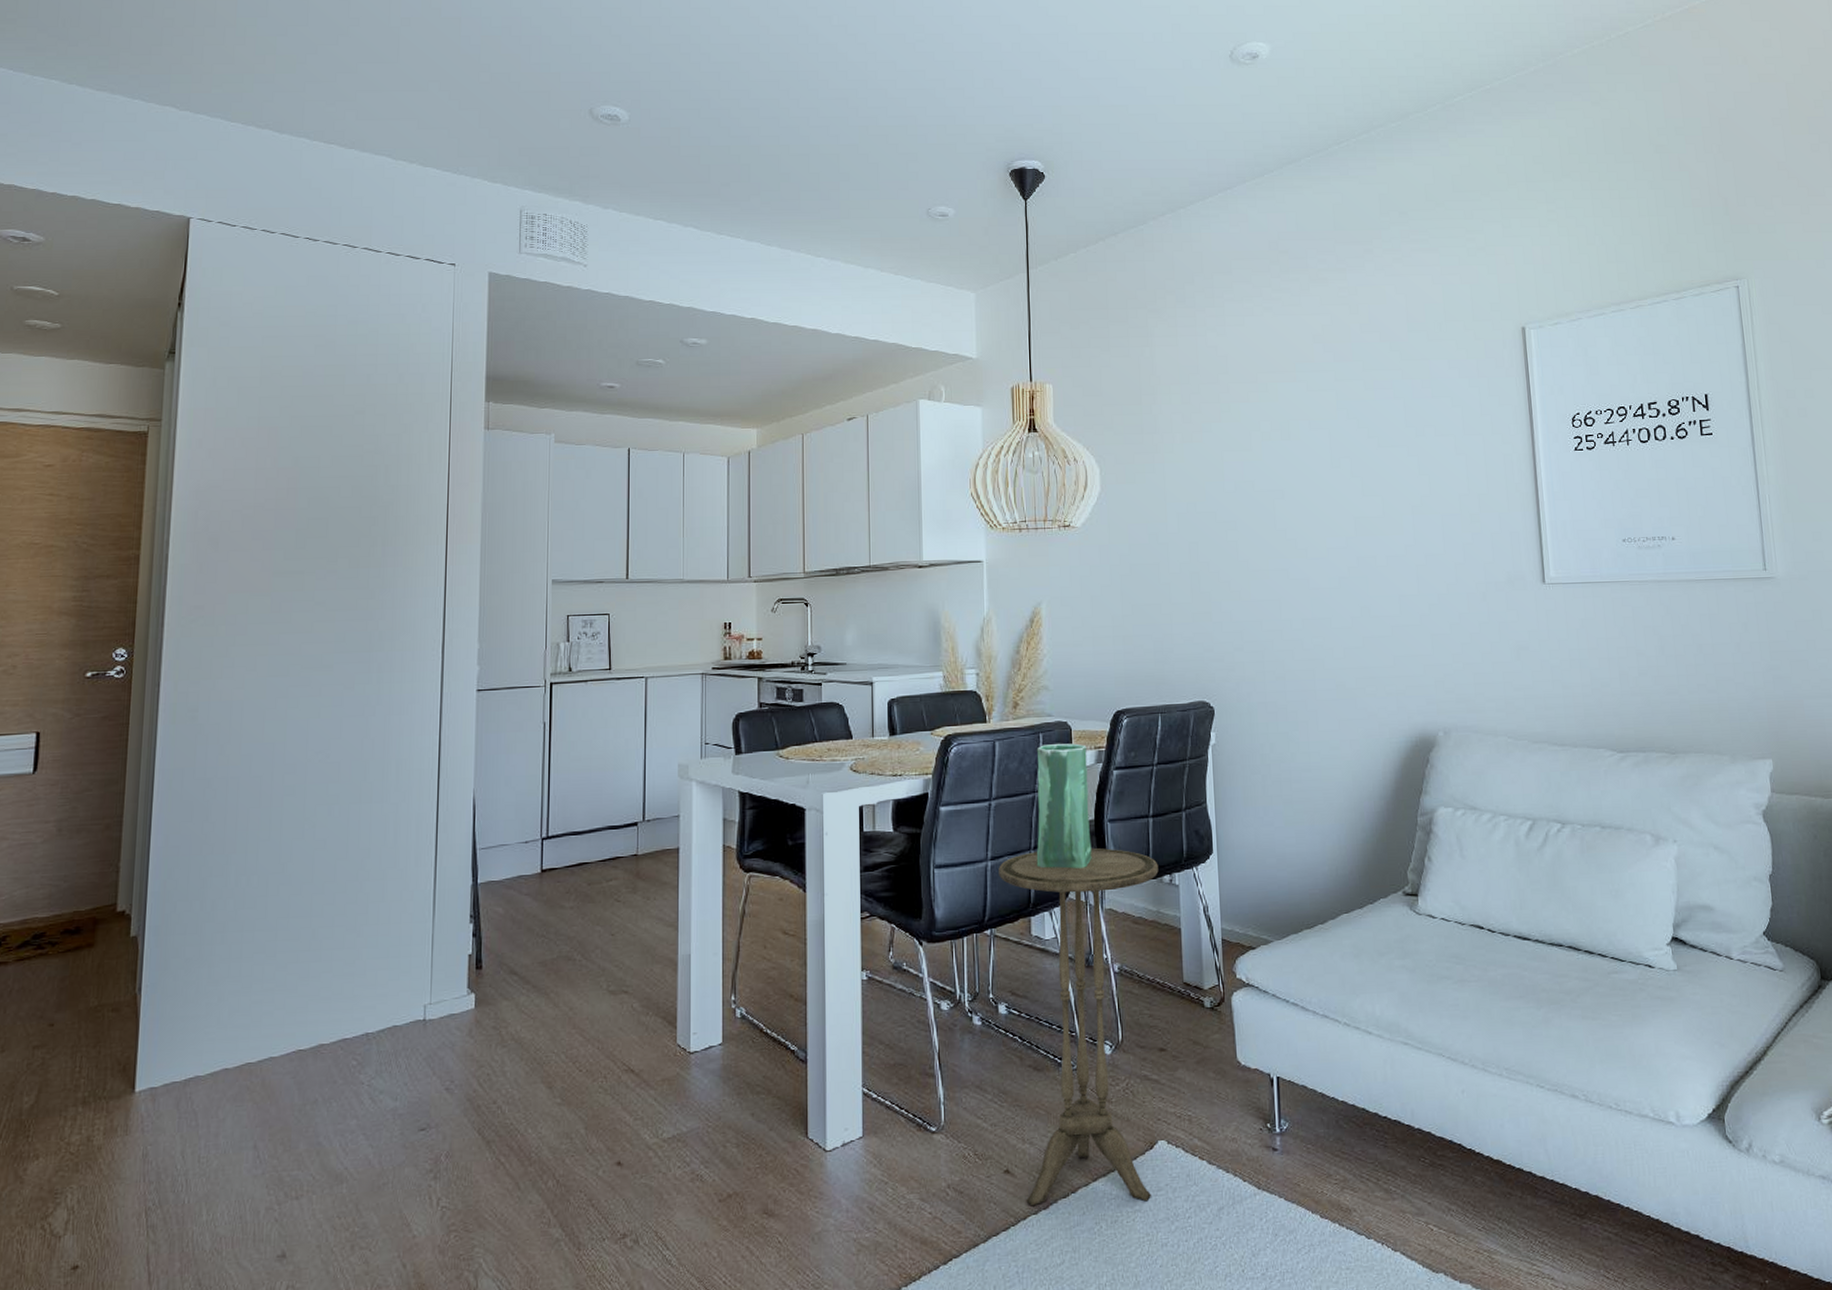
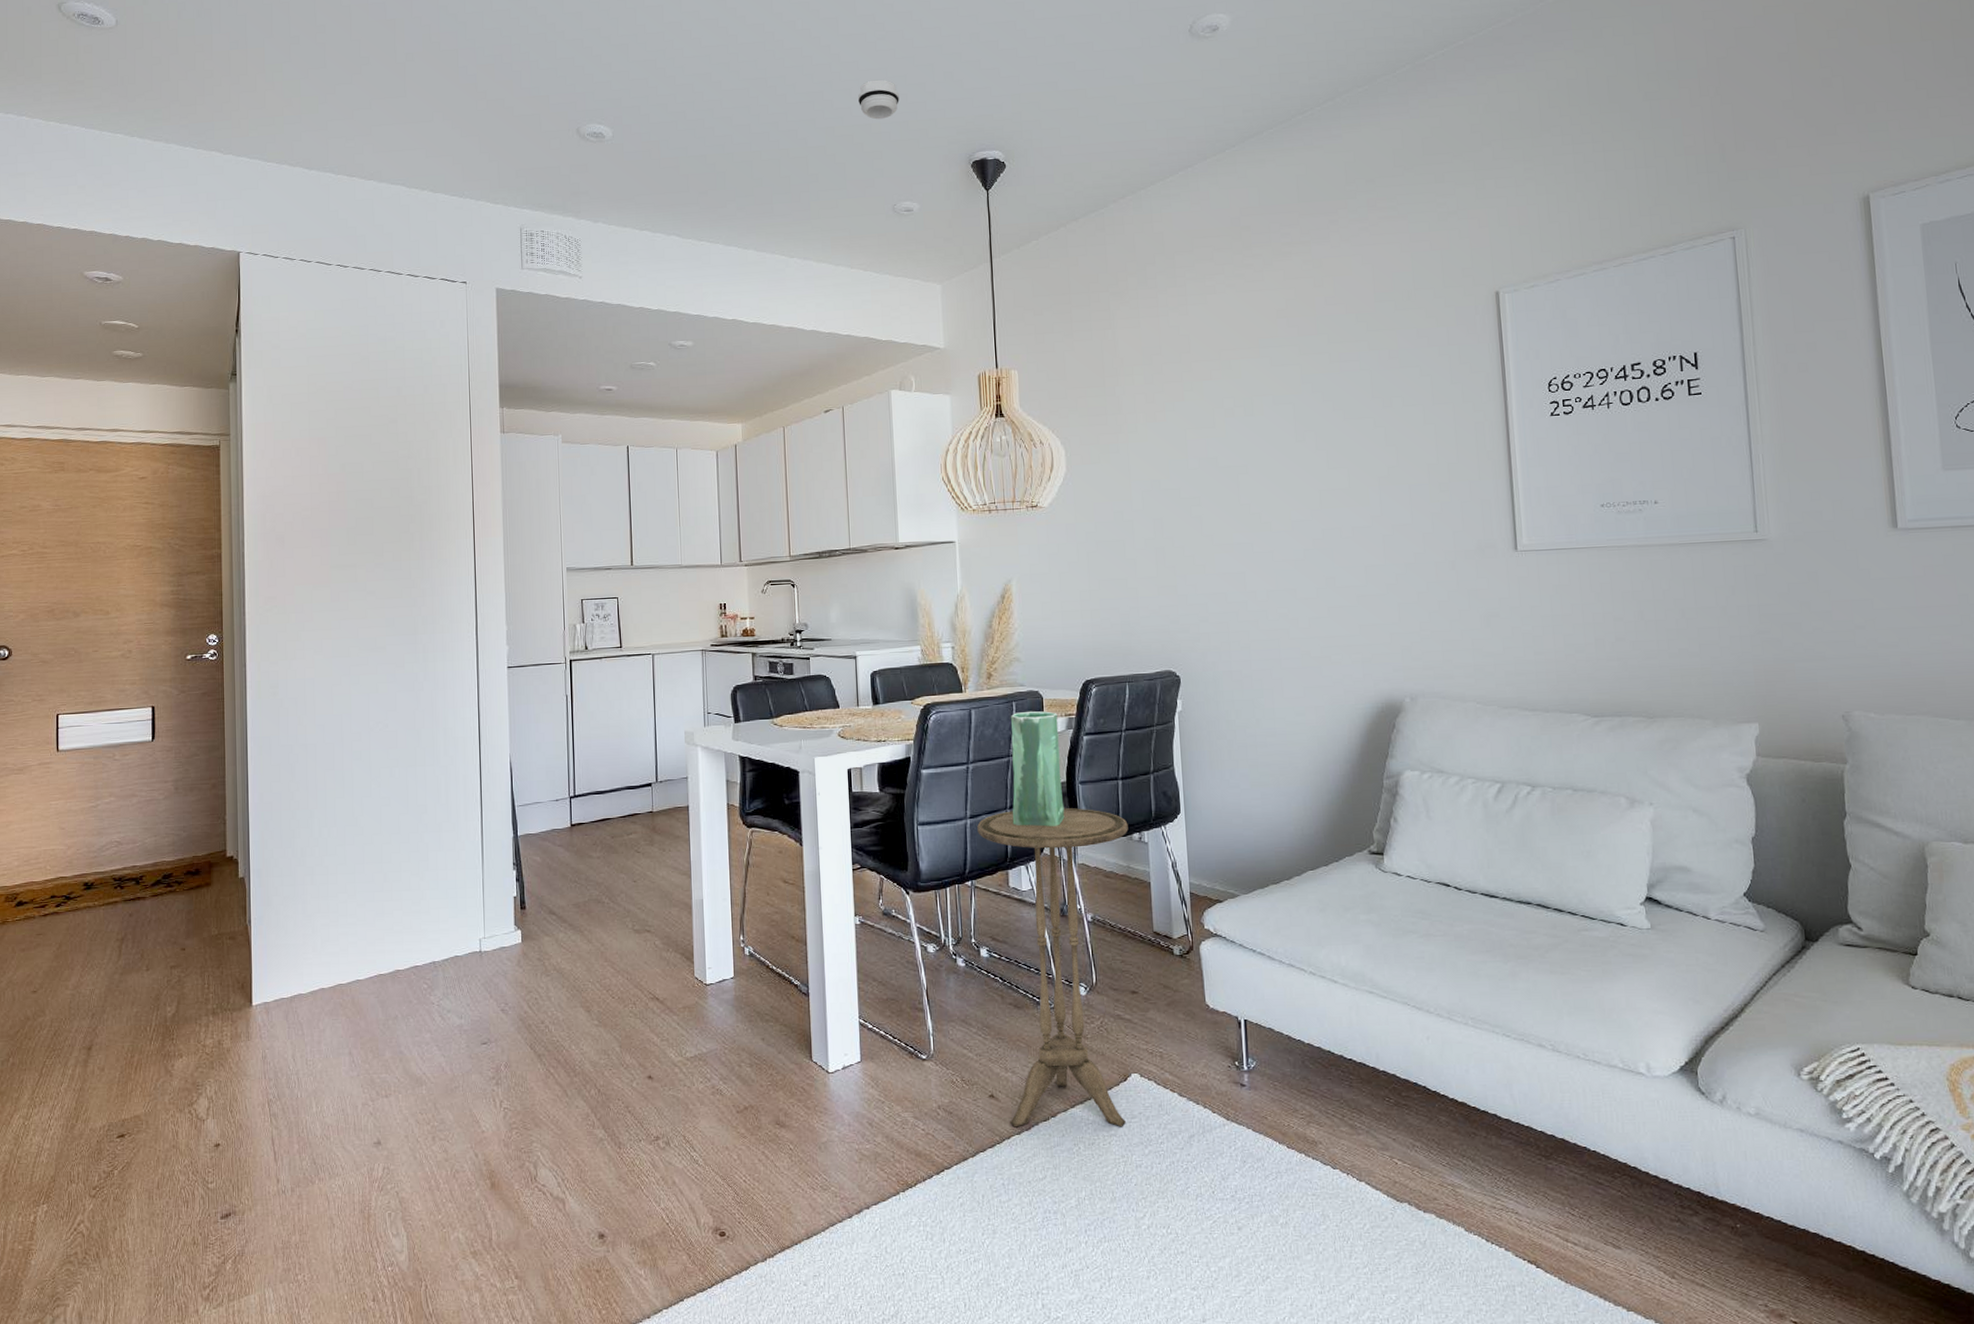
smoke detector: none [893,81,937,121] -> present [857,79,899,120]

